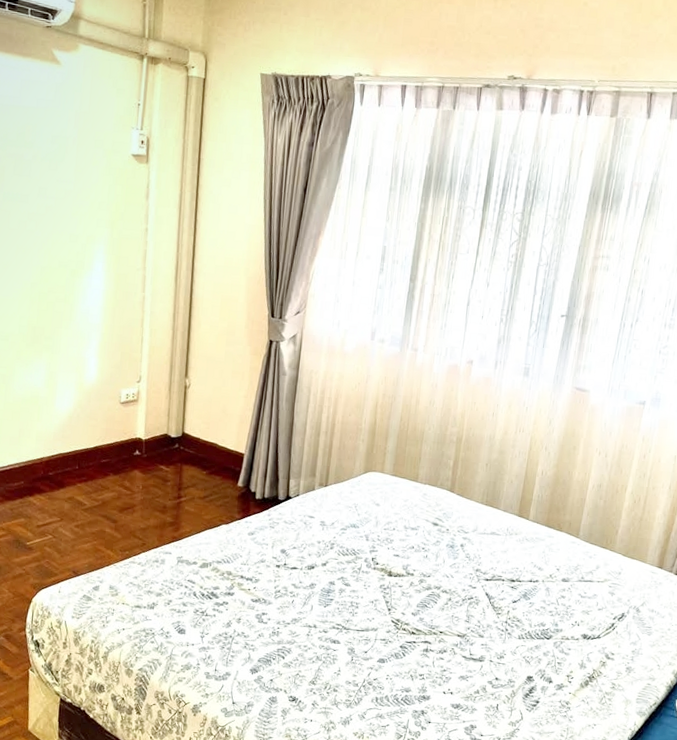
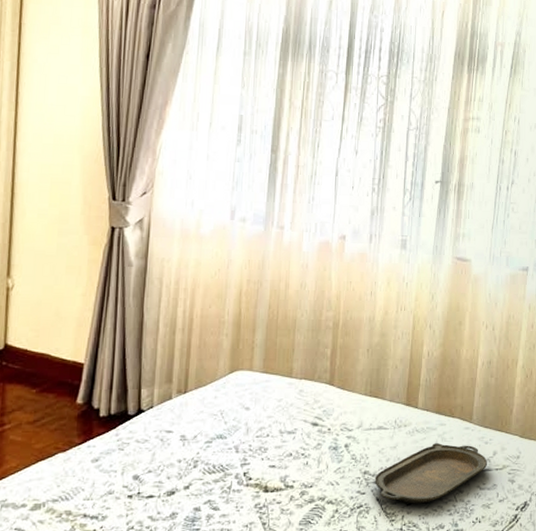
serving tray: none [485,552,591,603] -> present [374,443,488,504]

